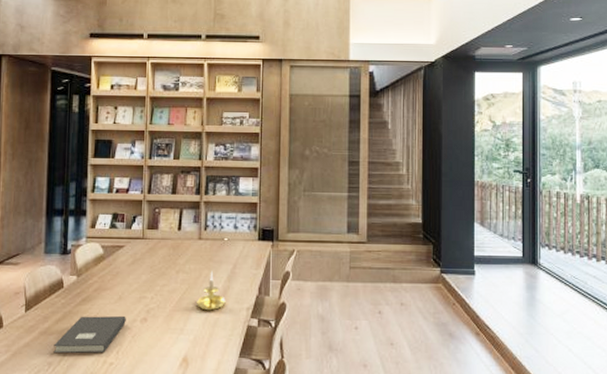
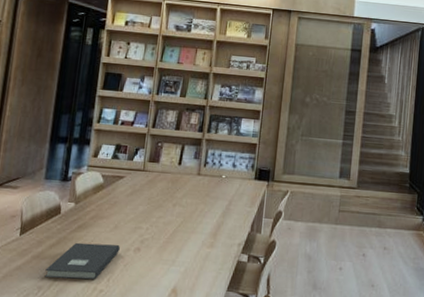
candle holder: present [197,271,226,311] -> none [190,206,219,245]

